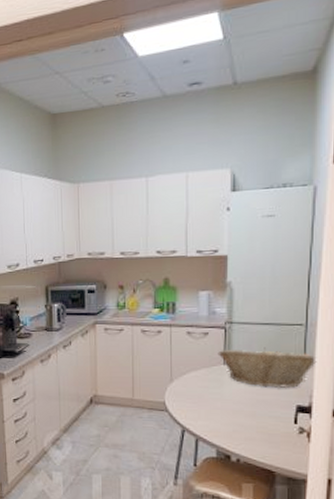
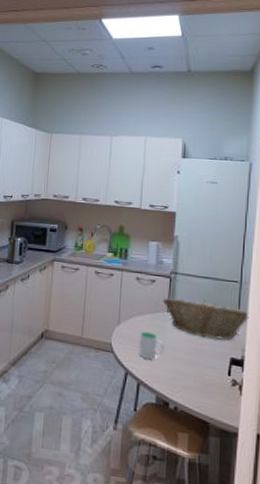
mug: none [195,387,222,415] -> present [138,331,164,360]

